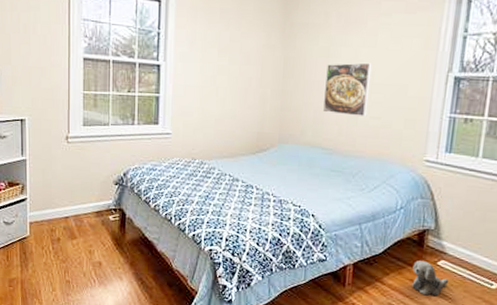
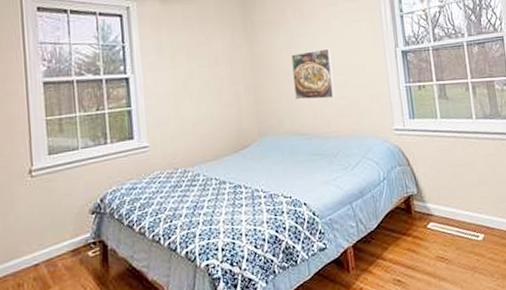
plush toy: present [412,260,448,296] -> none [407,227,441,263]

